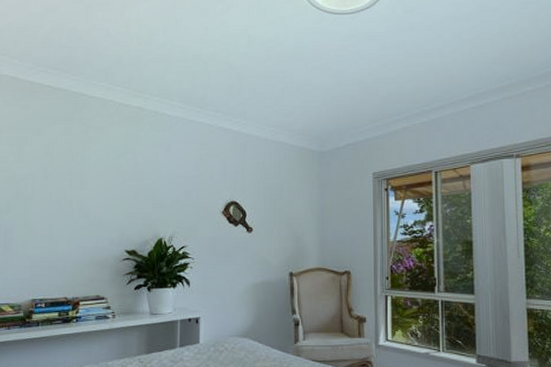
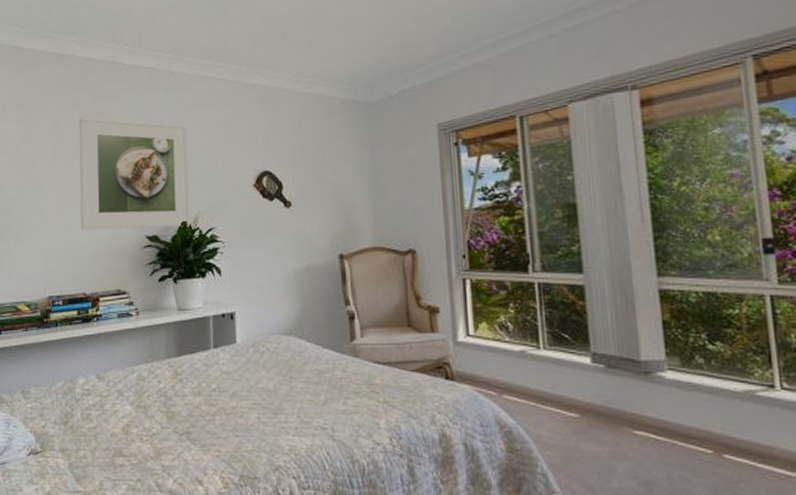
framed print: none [66,144,168,244] -> present [79,116,191,231]

